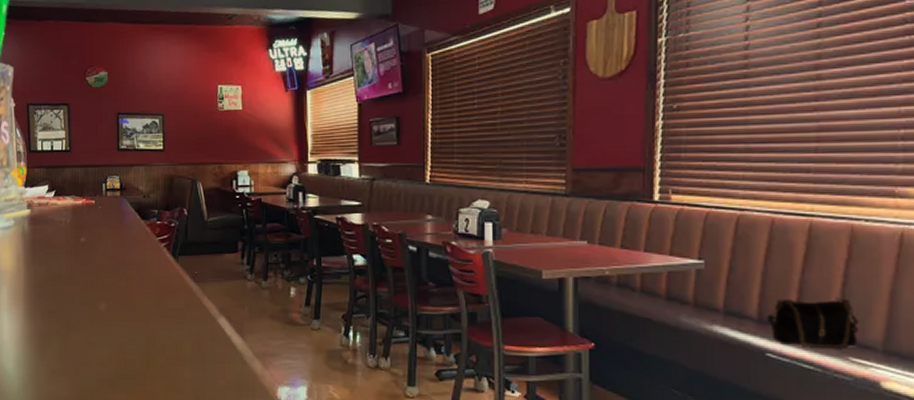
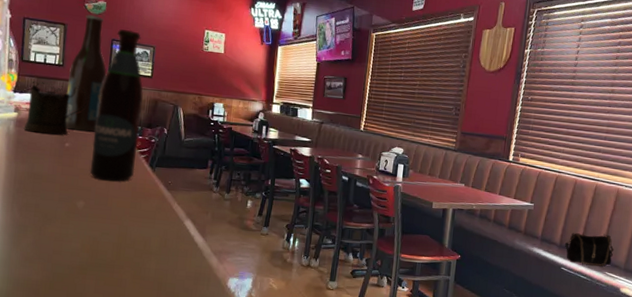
beer mug: none [38,172,99,229] -> present [23,81,89,135]
beer bottle: none [76,88,116,222] -> present [65,14,107,132]
bottle: none [108,99,158,276] -> present [89,29,144,181]

